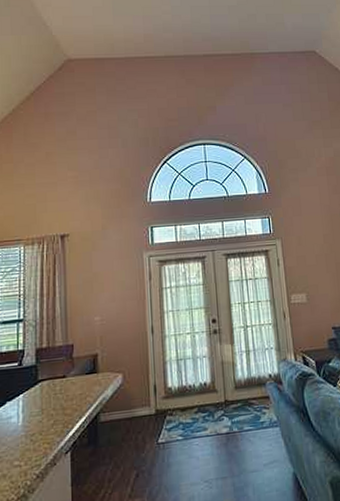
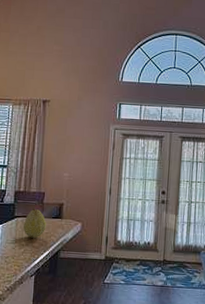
fruit: none [50,365,79,404] -> present [23,207,46,238]

